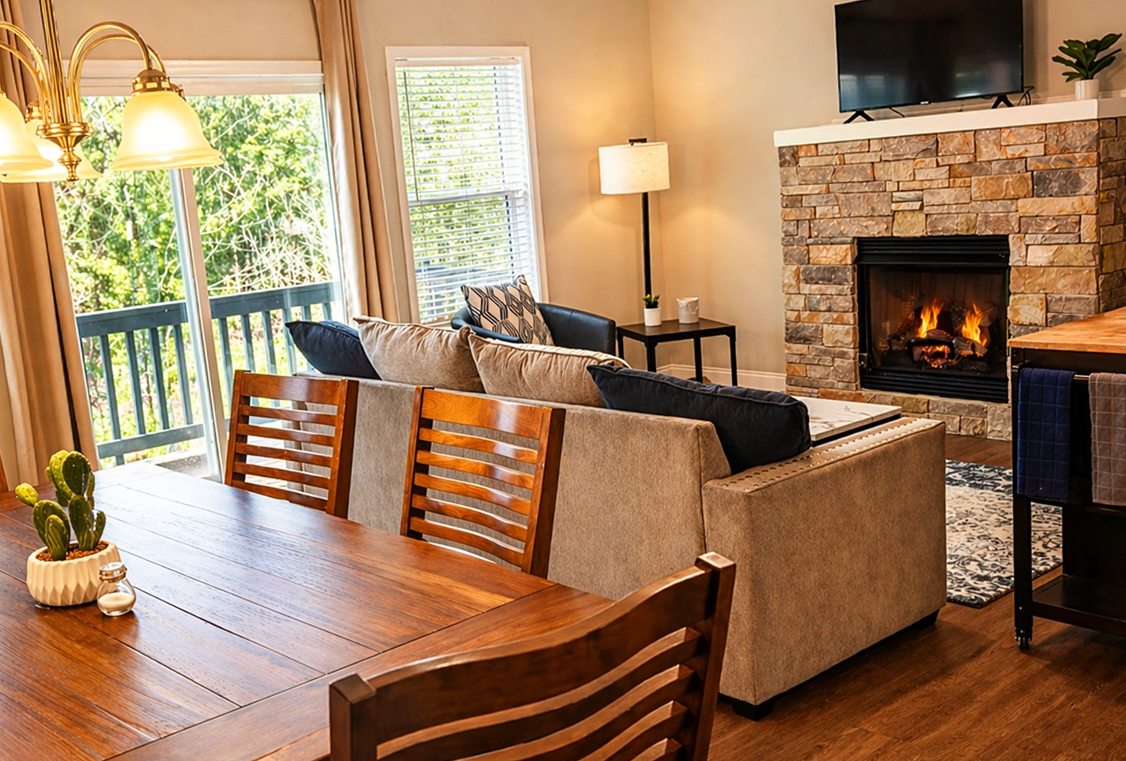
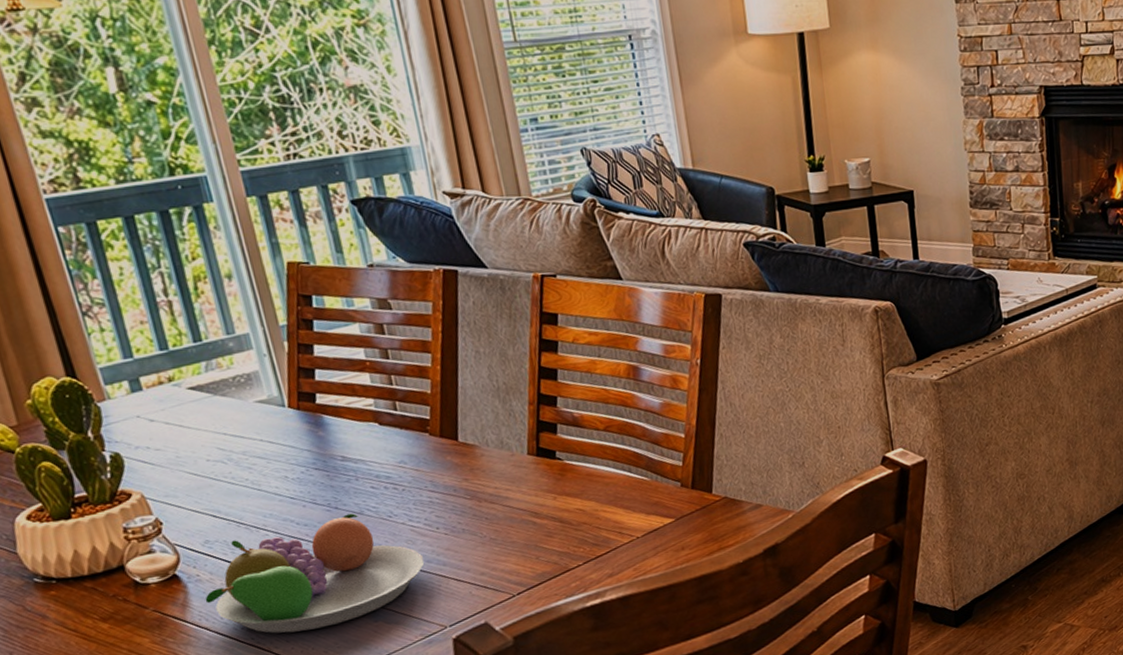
fruit bowl: none [150,573,313,666] -> present [205,513,425,634]

